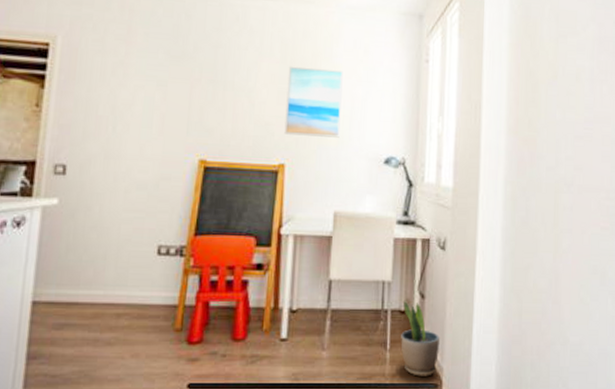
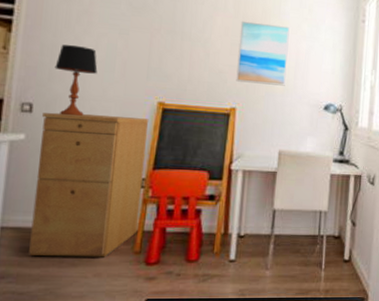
filing cabinet: none [62,174,190,336] -> present [29,112,149,257]
table lamp: none [89,100,134,178] -> present [54,44,98,117]
potted plant: present [401,300,439,377] -> none [334,227,367,292]

